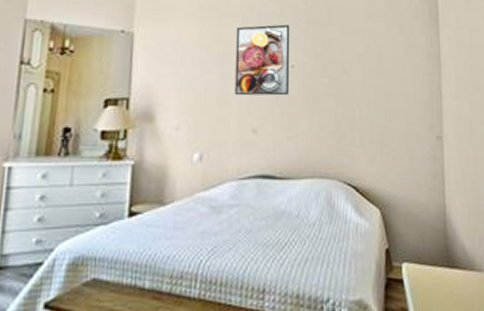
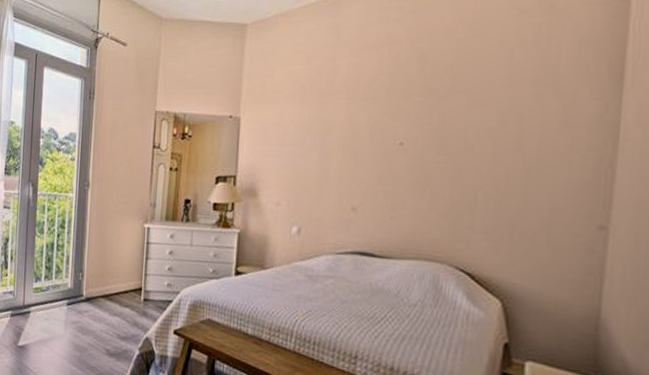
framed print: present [235,24,290,96] -> none [335,99,401,175]

